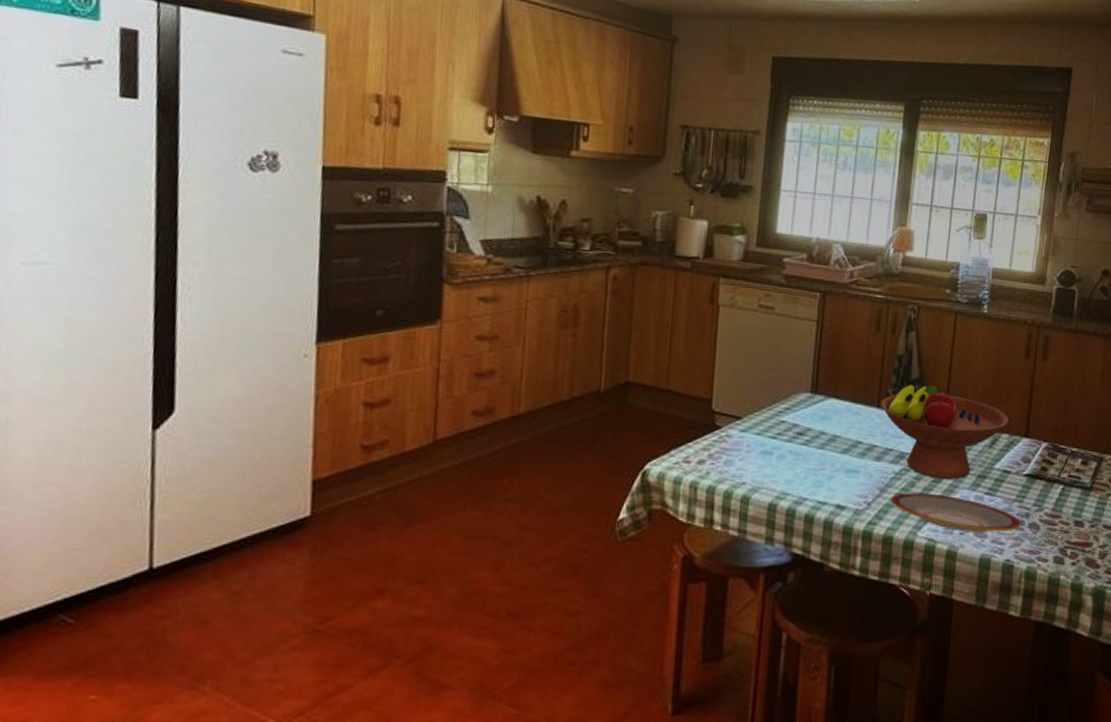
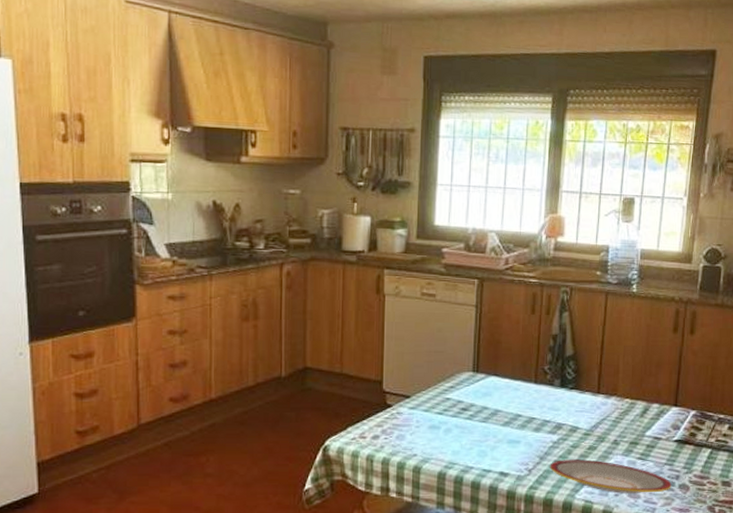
fruit bowl: present [881,385,1010,480] -> none [538,362,659,447]

